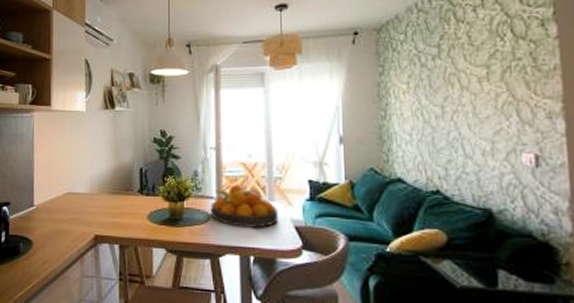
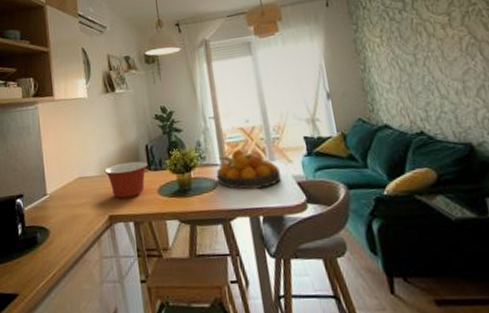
mixing bowl: none [95,183,140,221] -> present [104,161,148,199]

